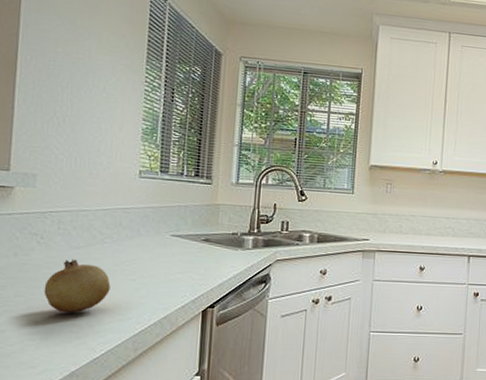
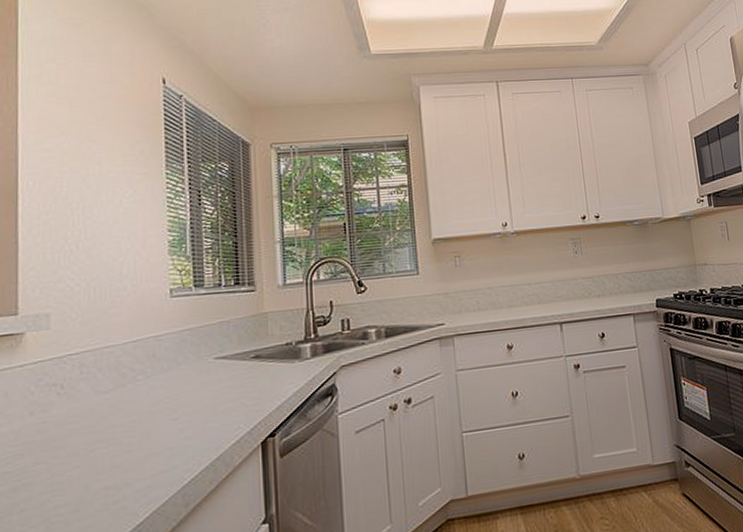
fruit: present [44,259,111,313] -> none [69,406,149,475]

